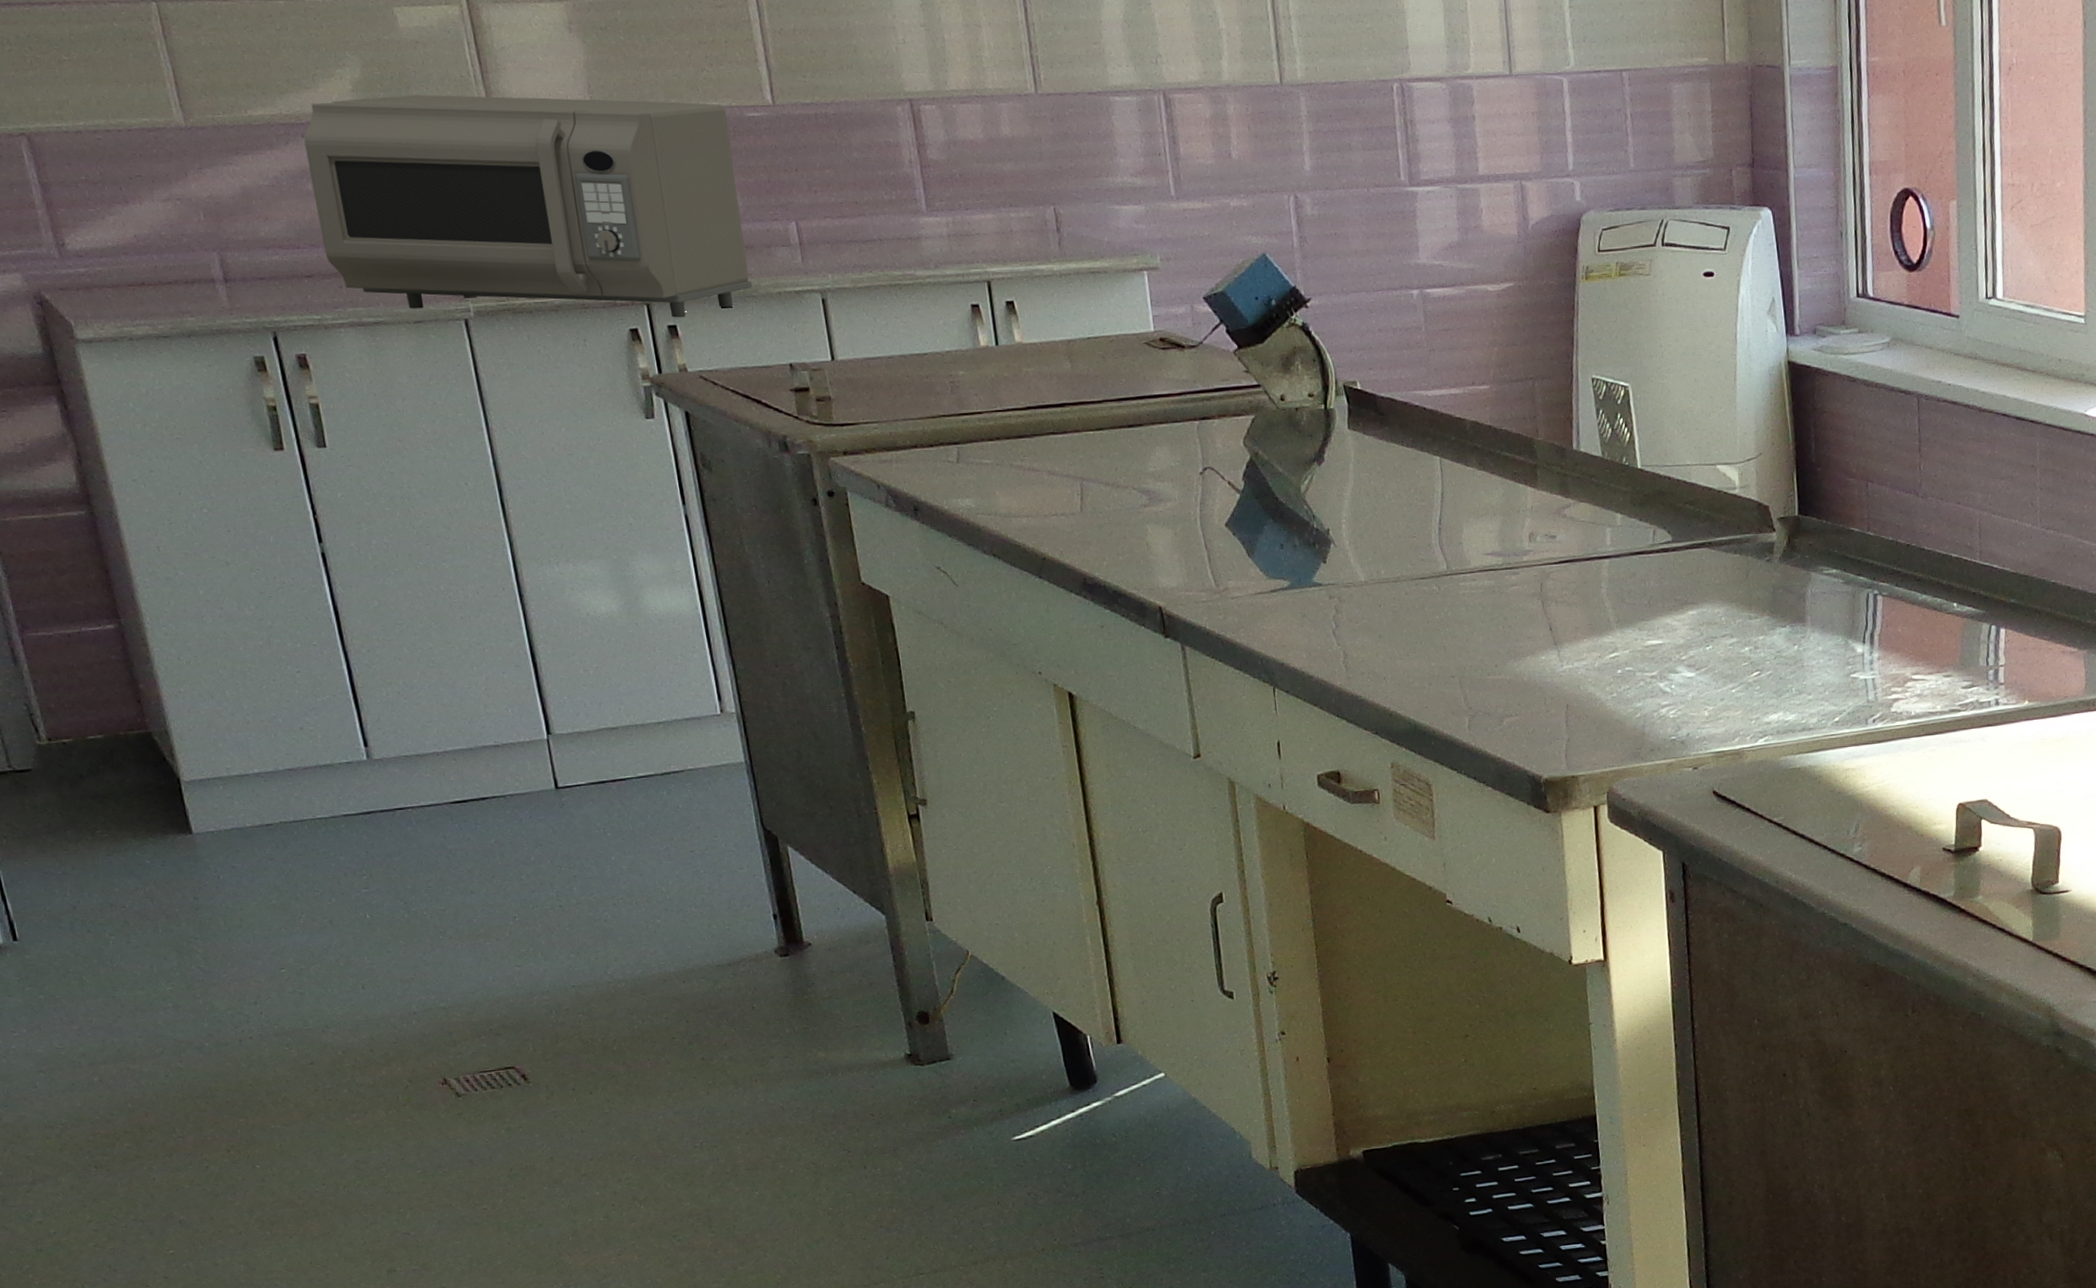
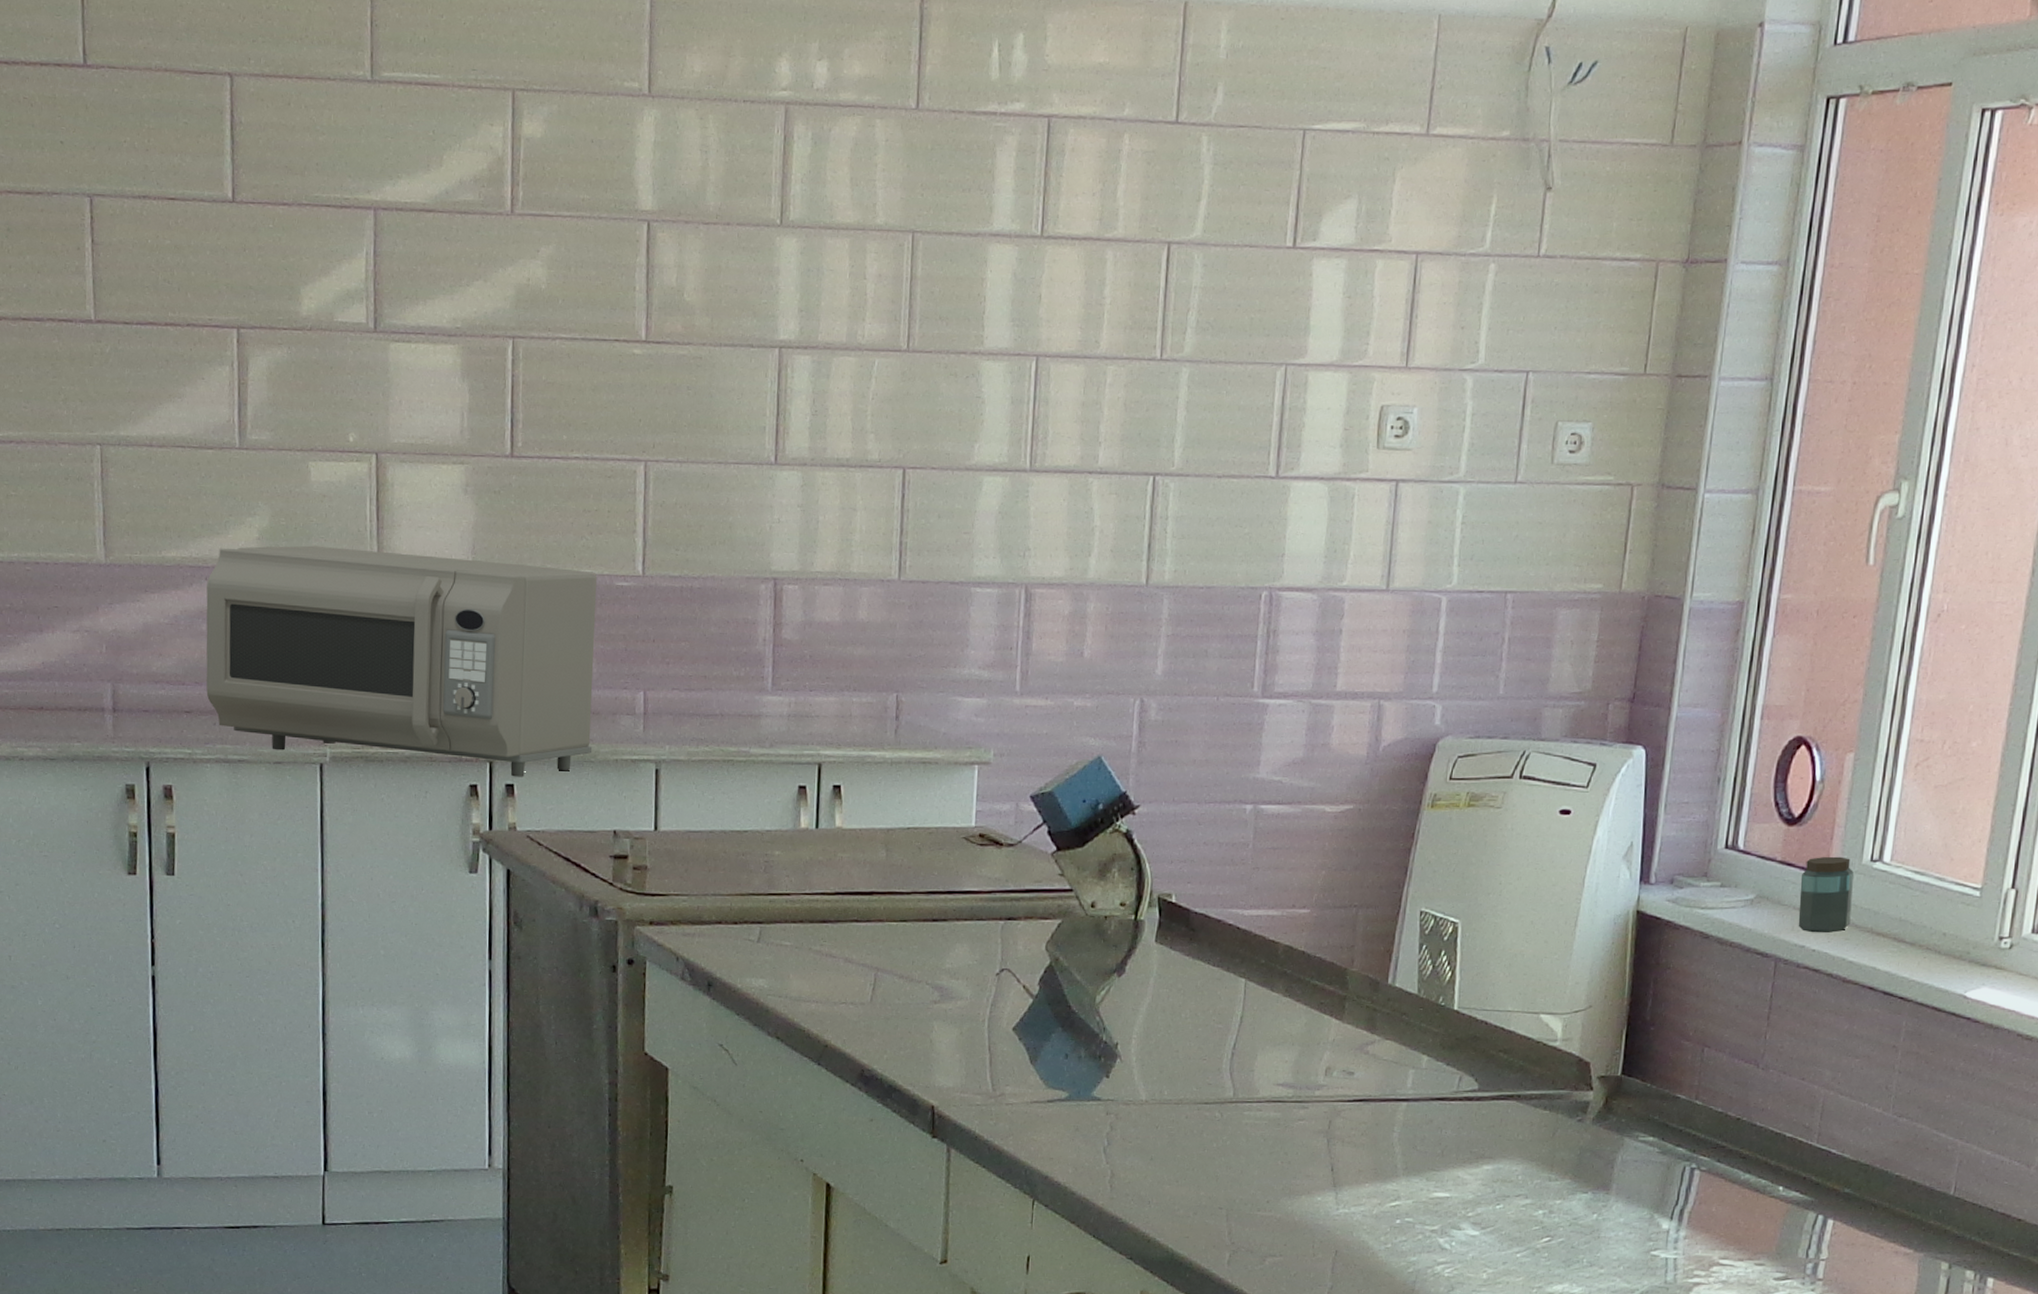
peanut butter: none [1927,296,1978,369] -> present [1798,856,1854,934]

